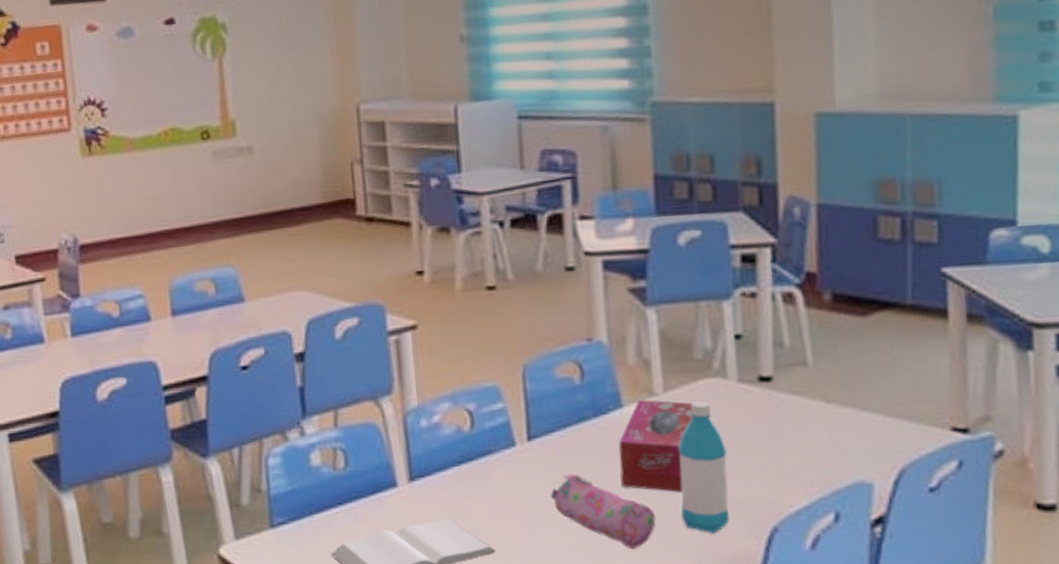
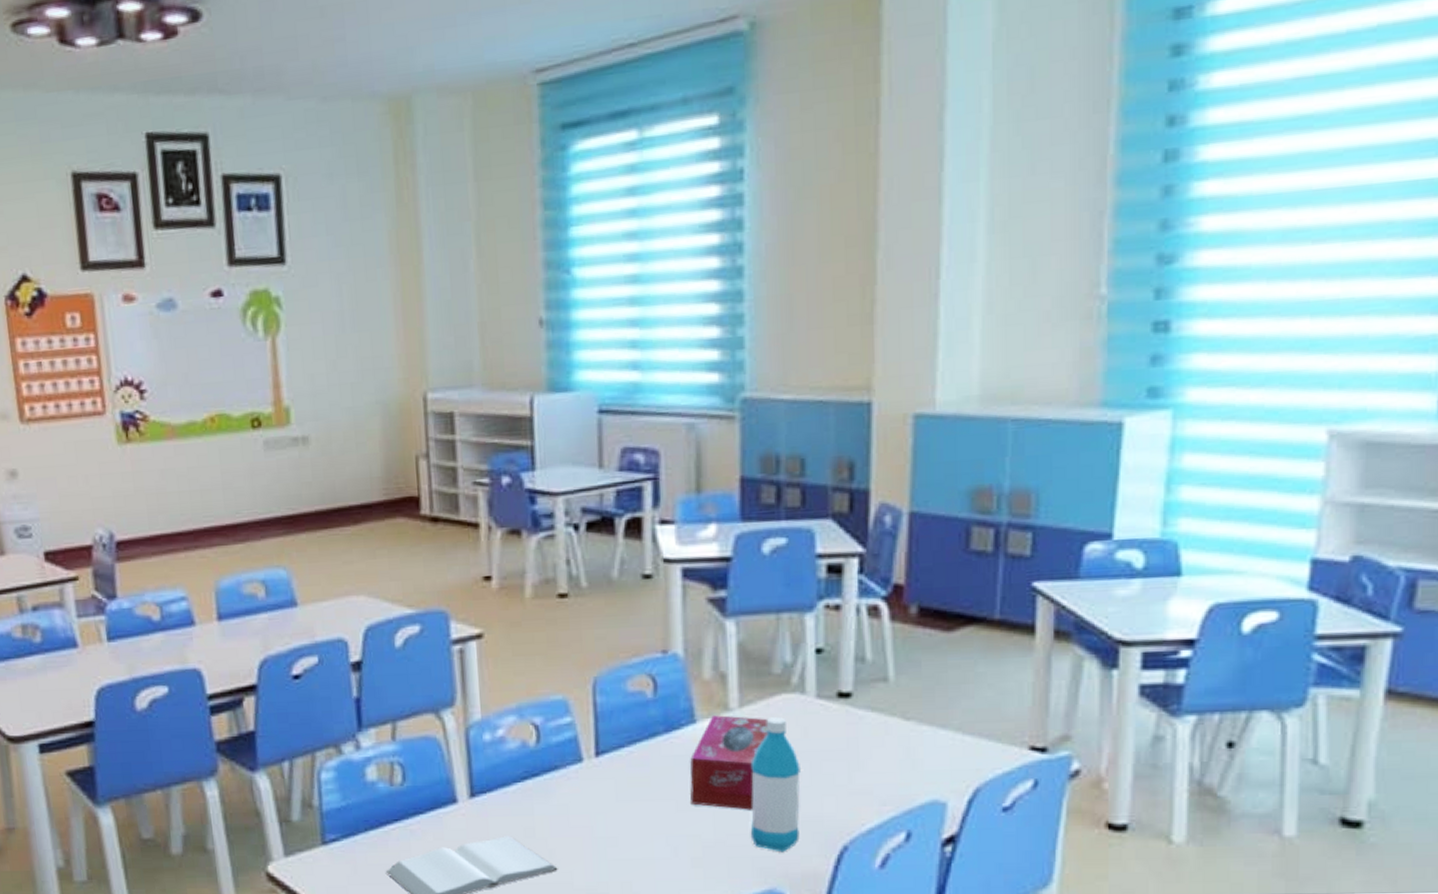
pencil case: present [550,473,656,550] -> none [616,790,725,868]

